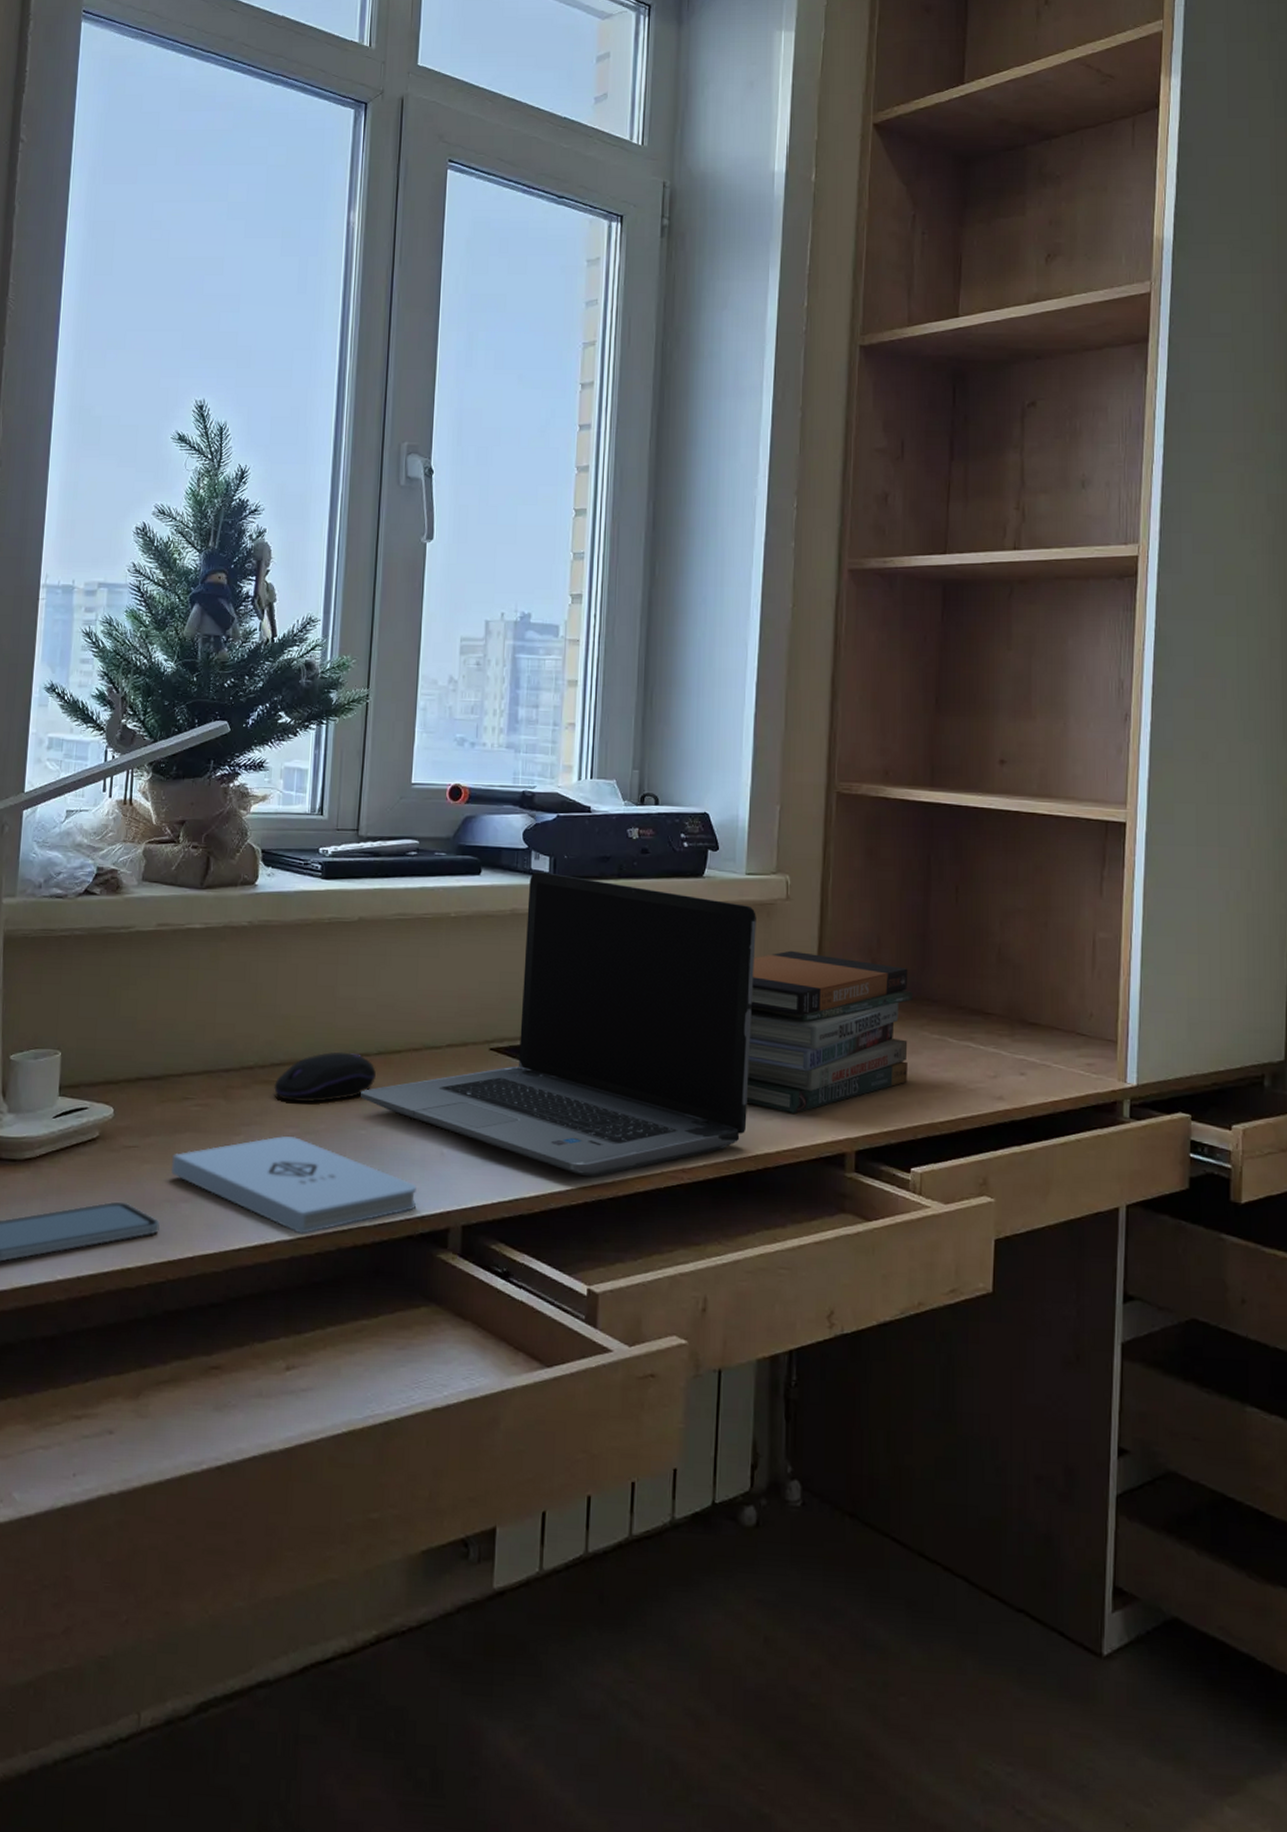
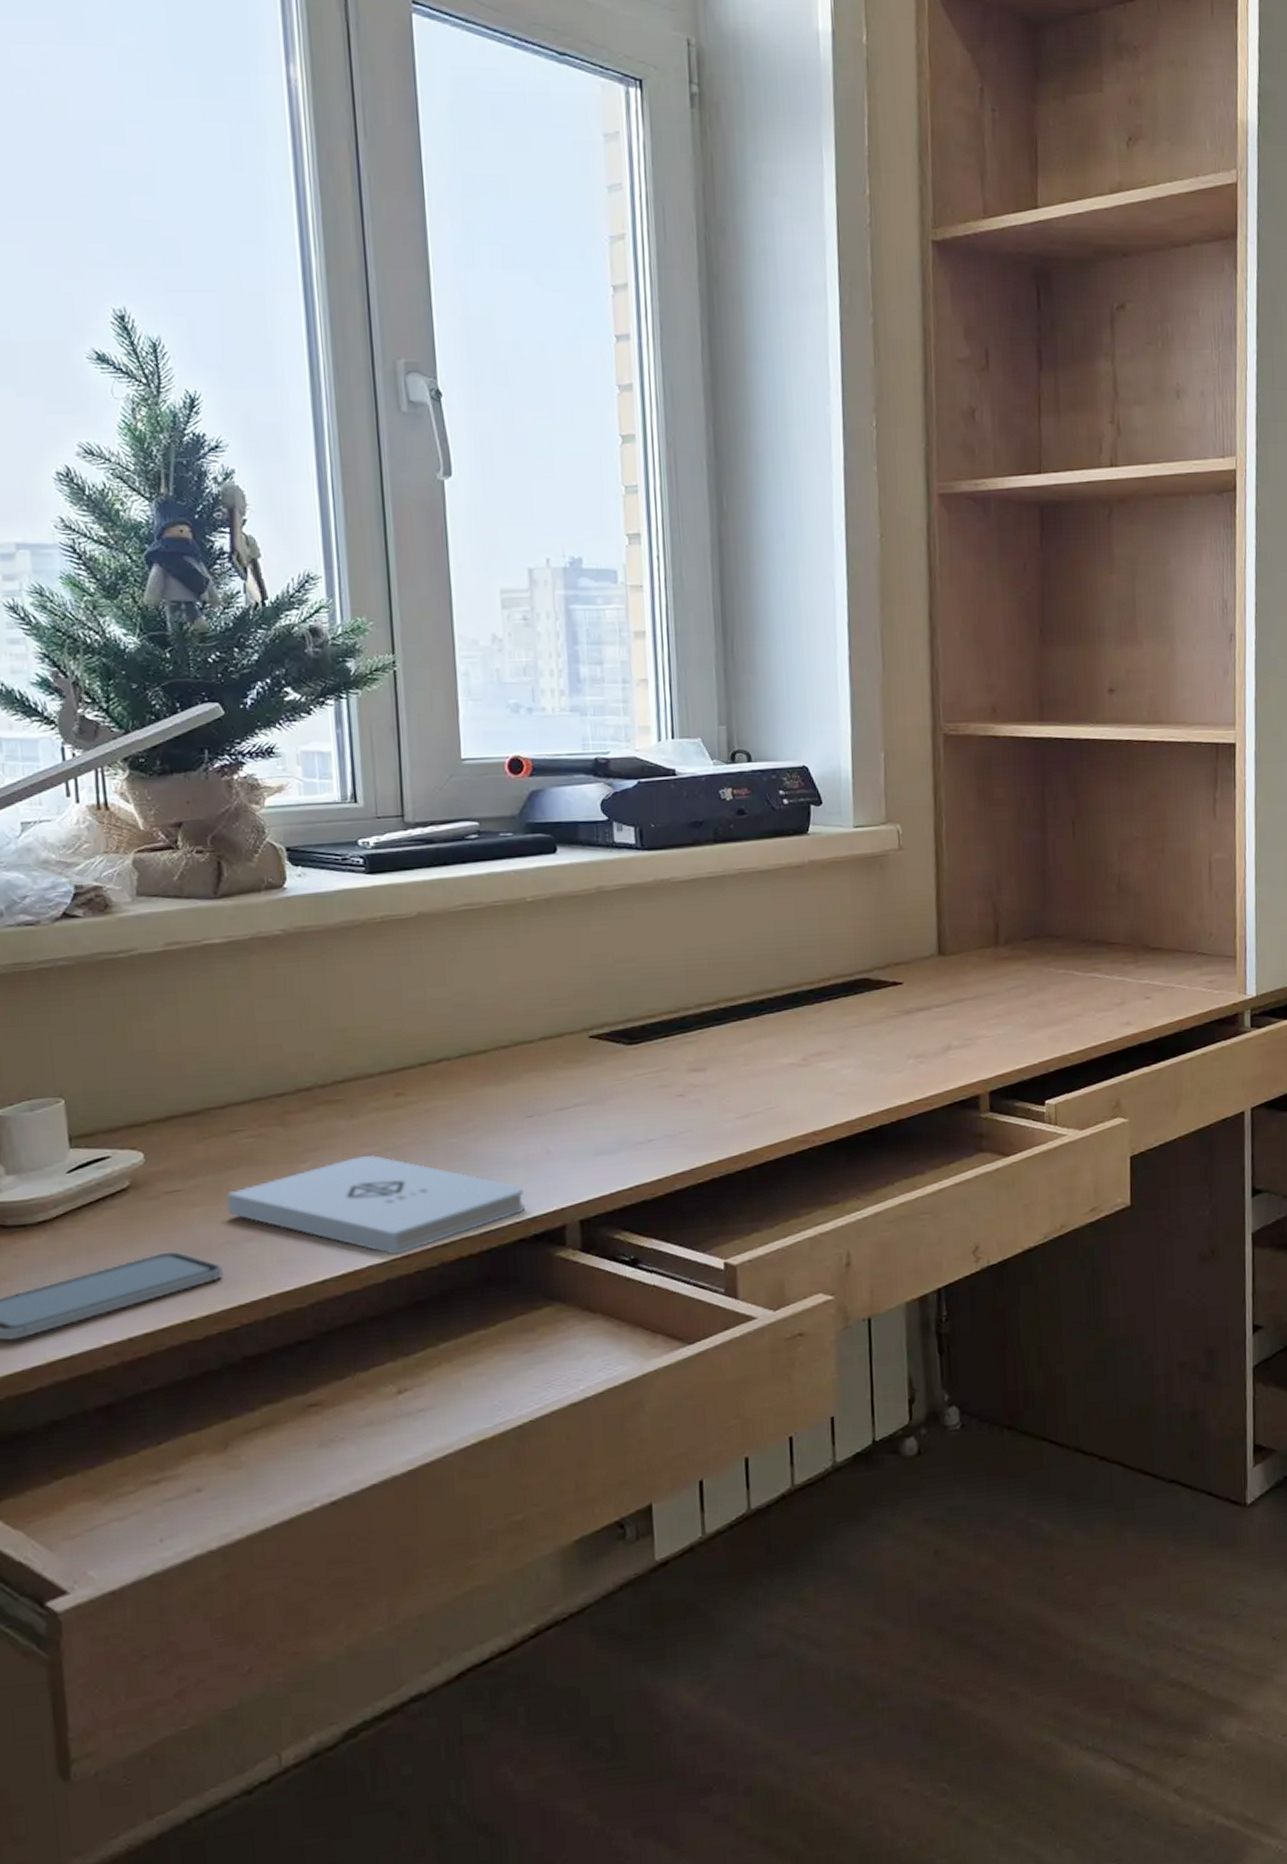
computer mouse: present [274,1052,376,1103] -> none [340,1058,461,1119]
laptop computer: present [361,871,756,1178] -> none [445,843,877,1154]
book stack: present [746,950,914,1114] -> none [869,901,1037,1064]

